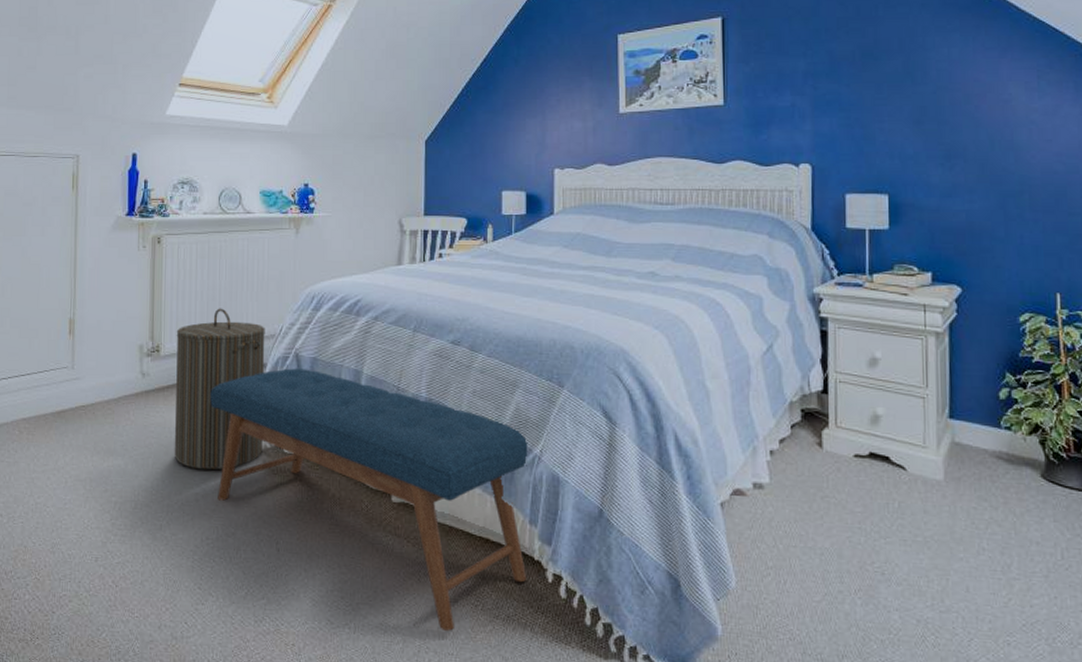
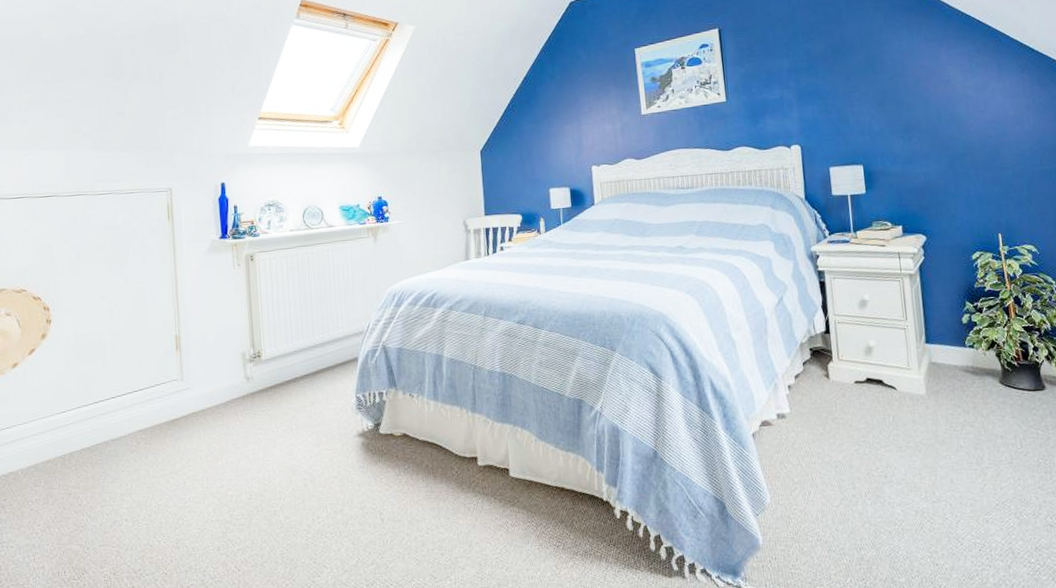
laundry hamper: present [174,308,265,470] -> none [274,312,361,458]
bench: present [210,368,527,631] -> none [310,358,599,571]

